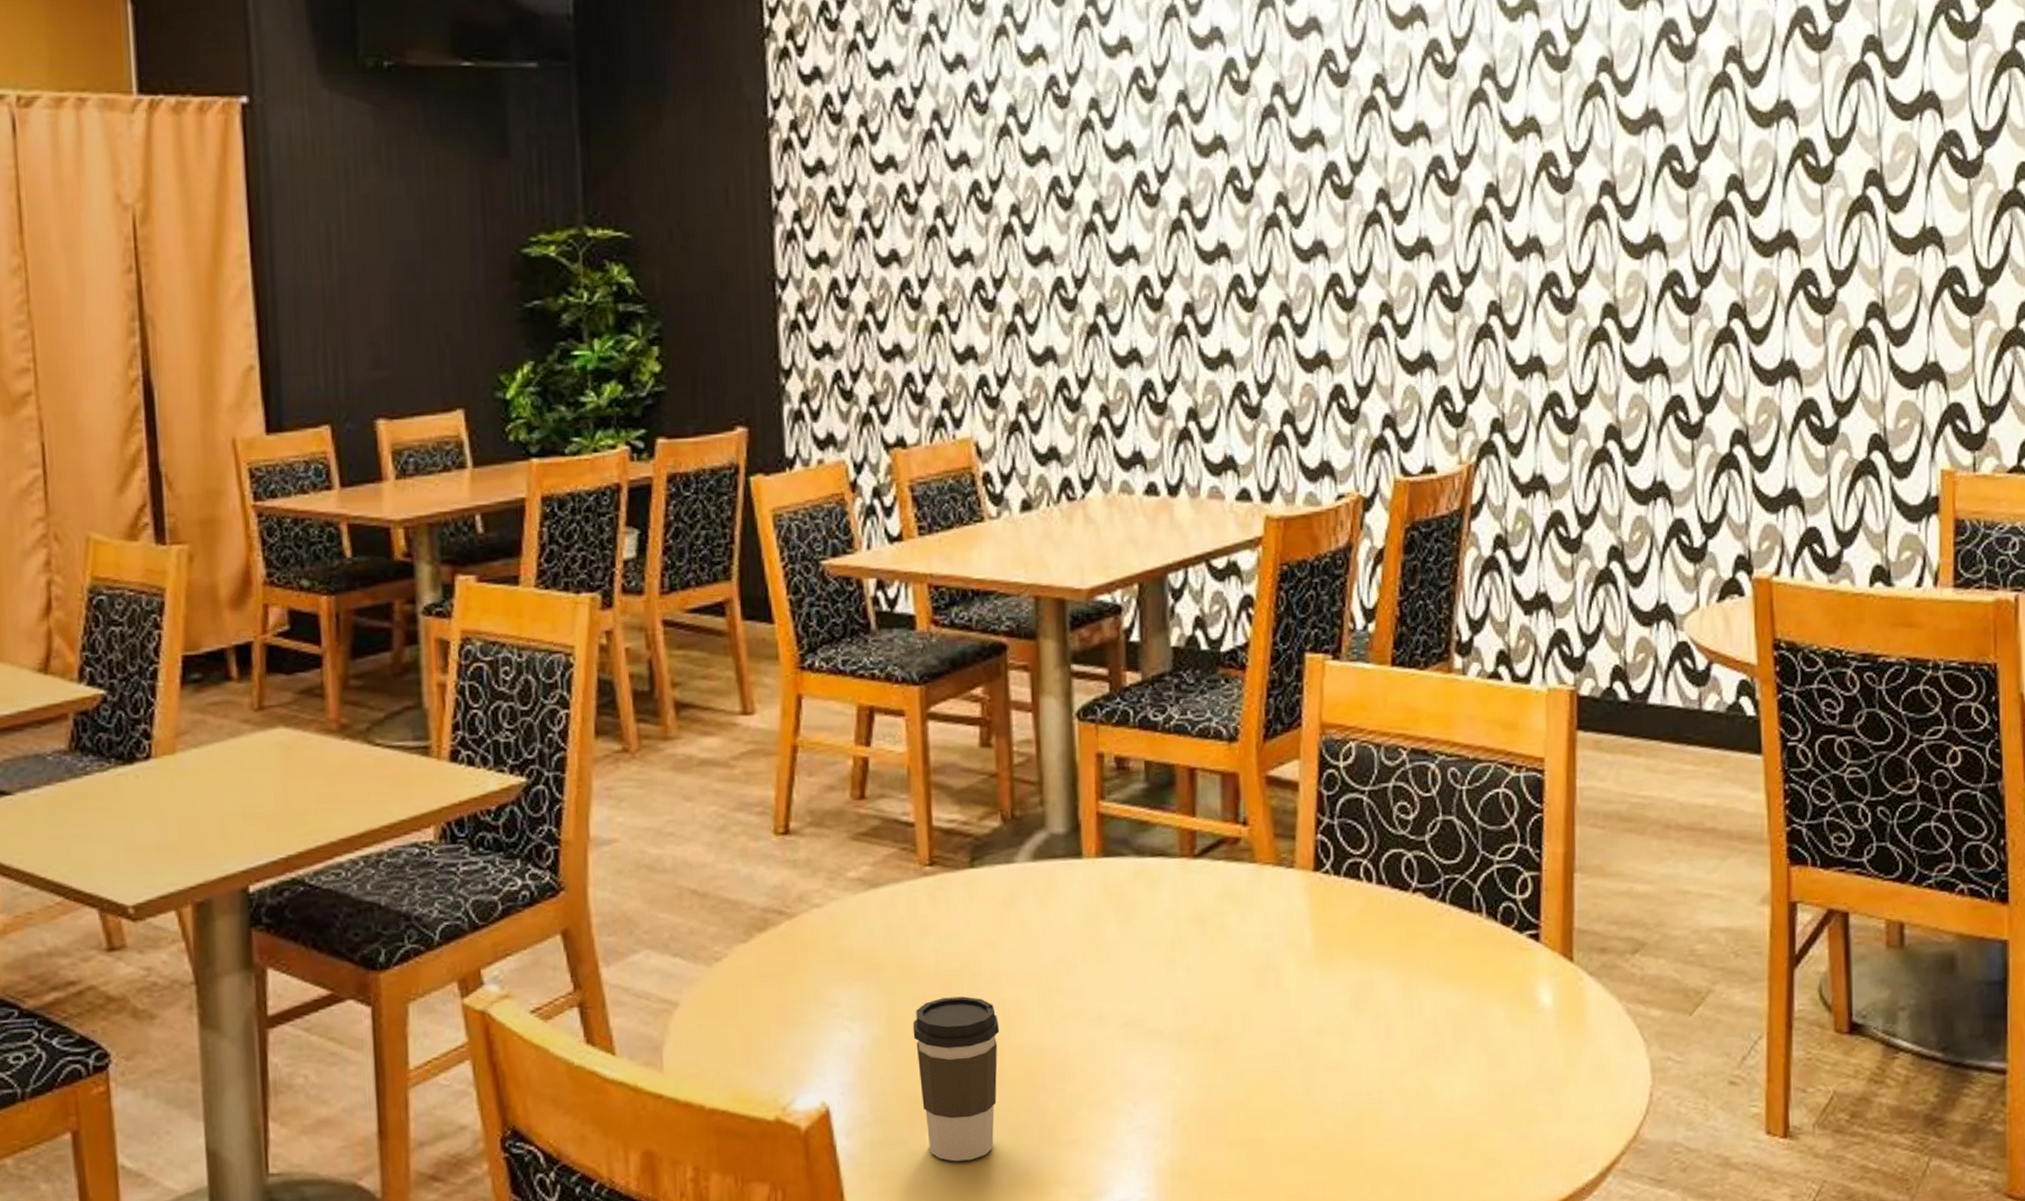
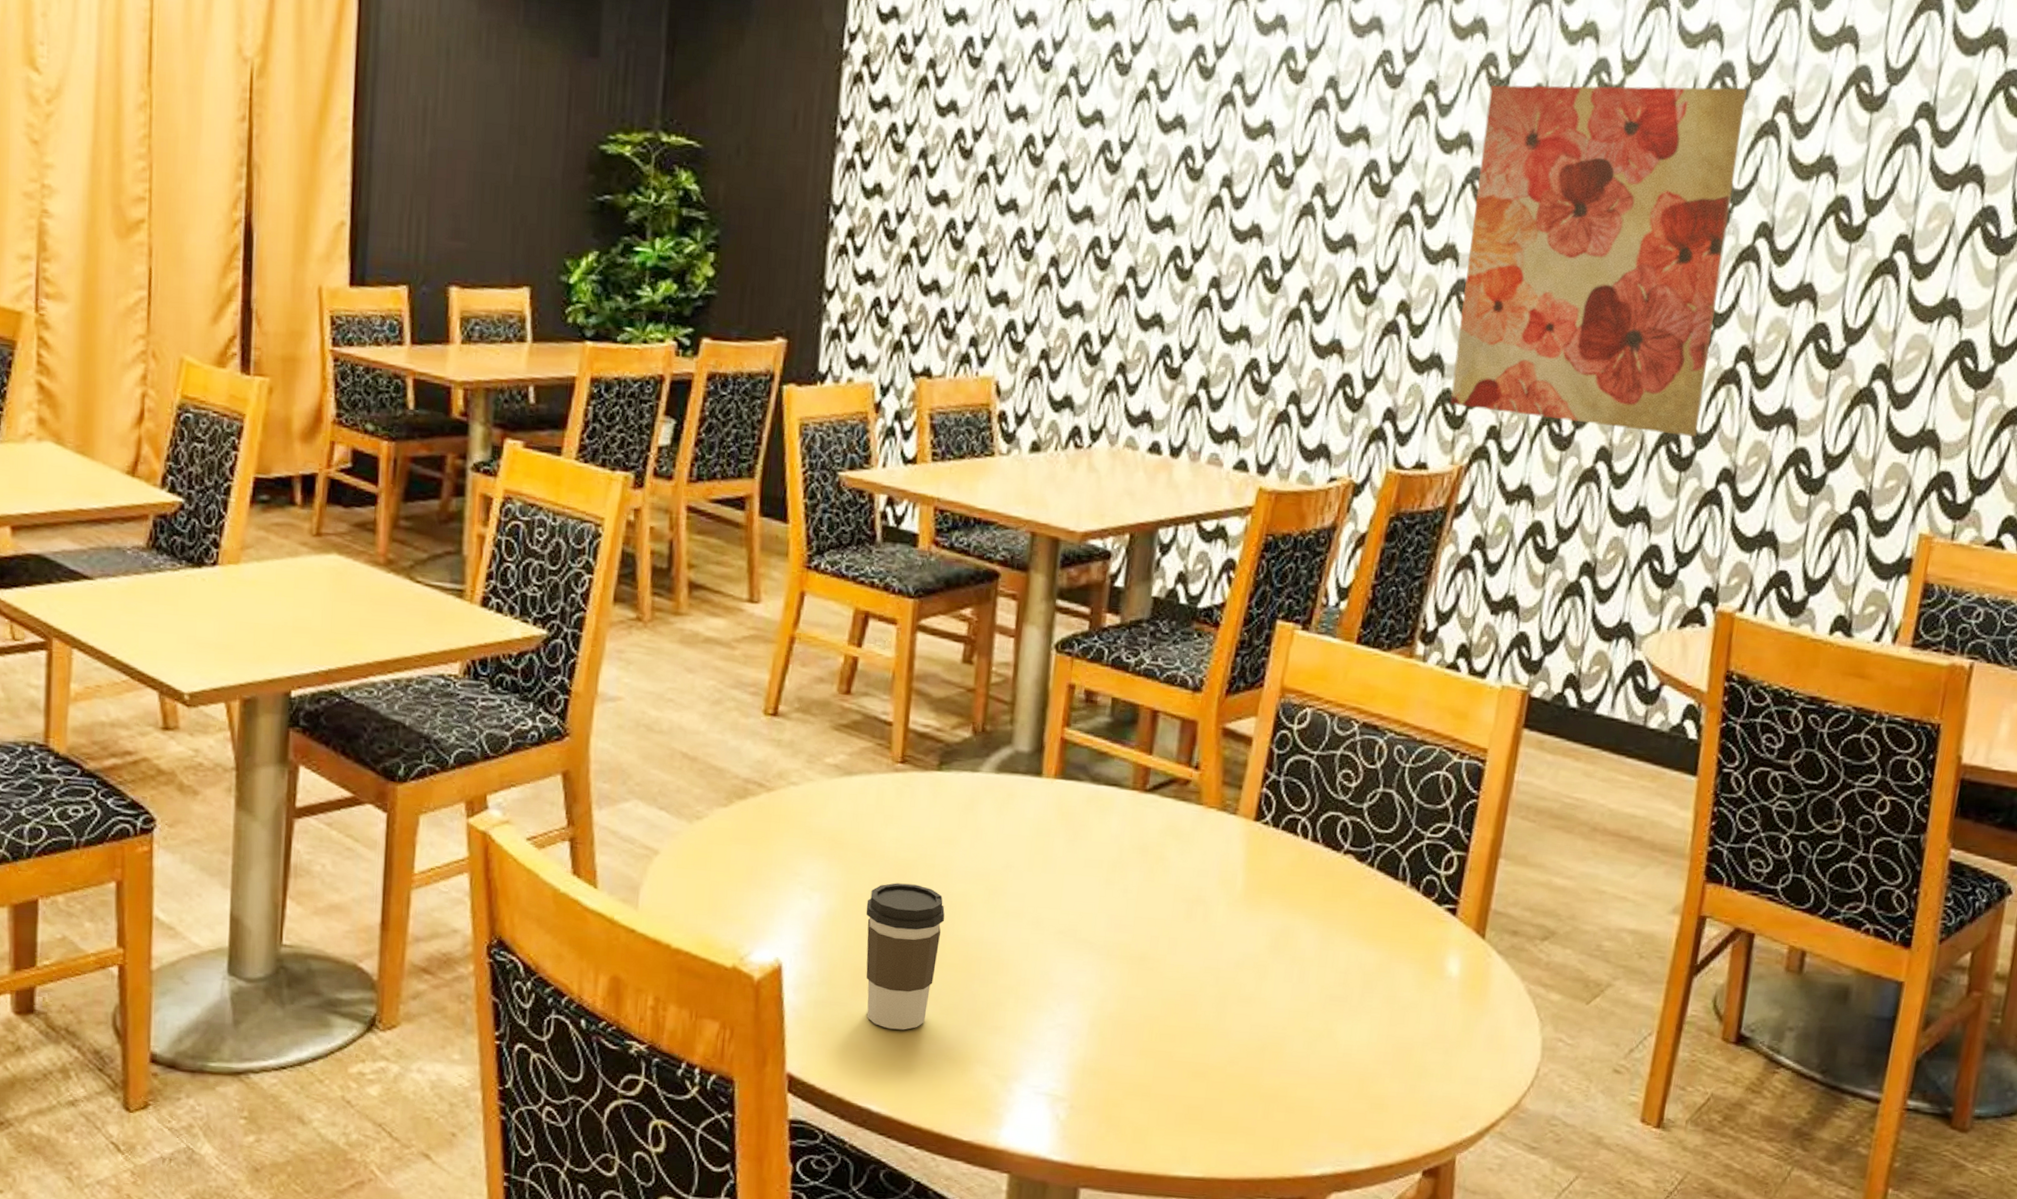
wall art: none [1438,43,1703,404] -> present [1450,85,1747,437]

